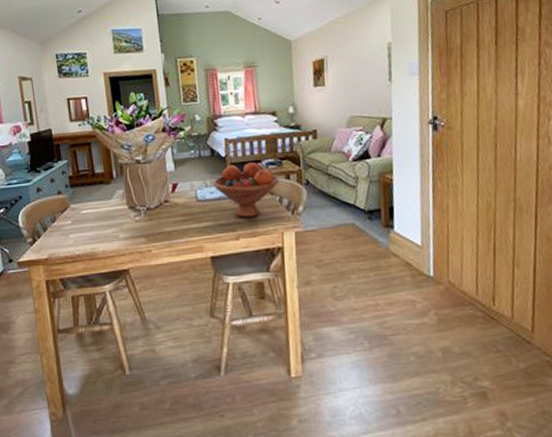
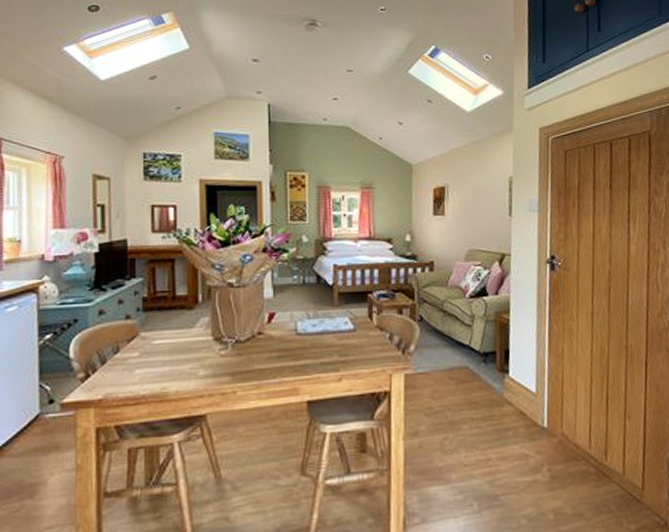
fruit bowl: present [213,162,279,218] -> none [317,293,390,356]

